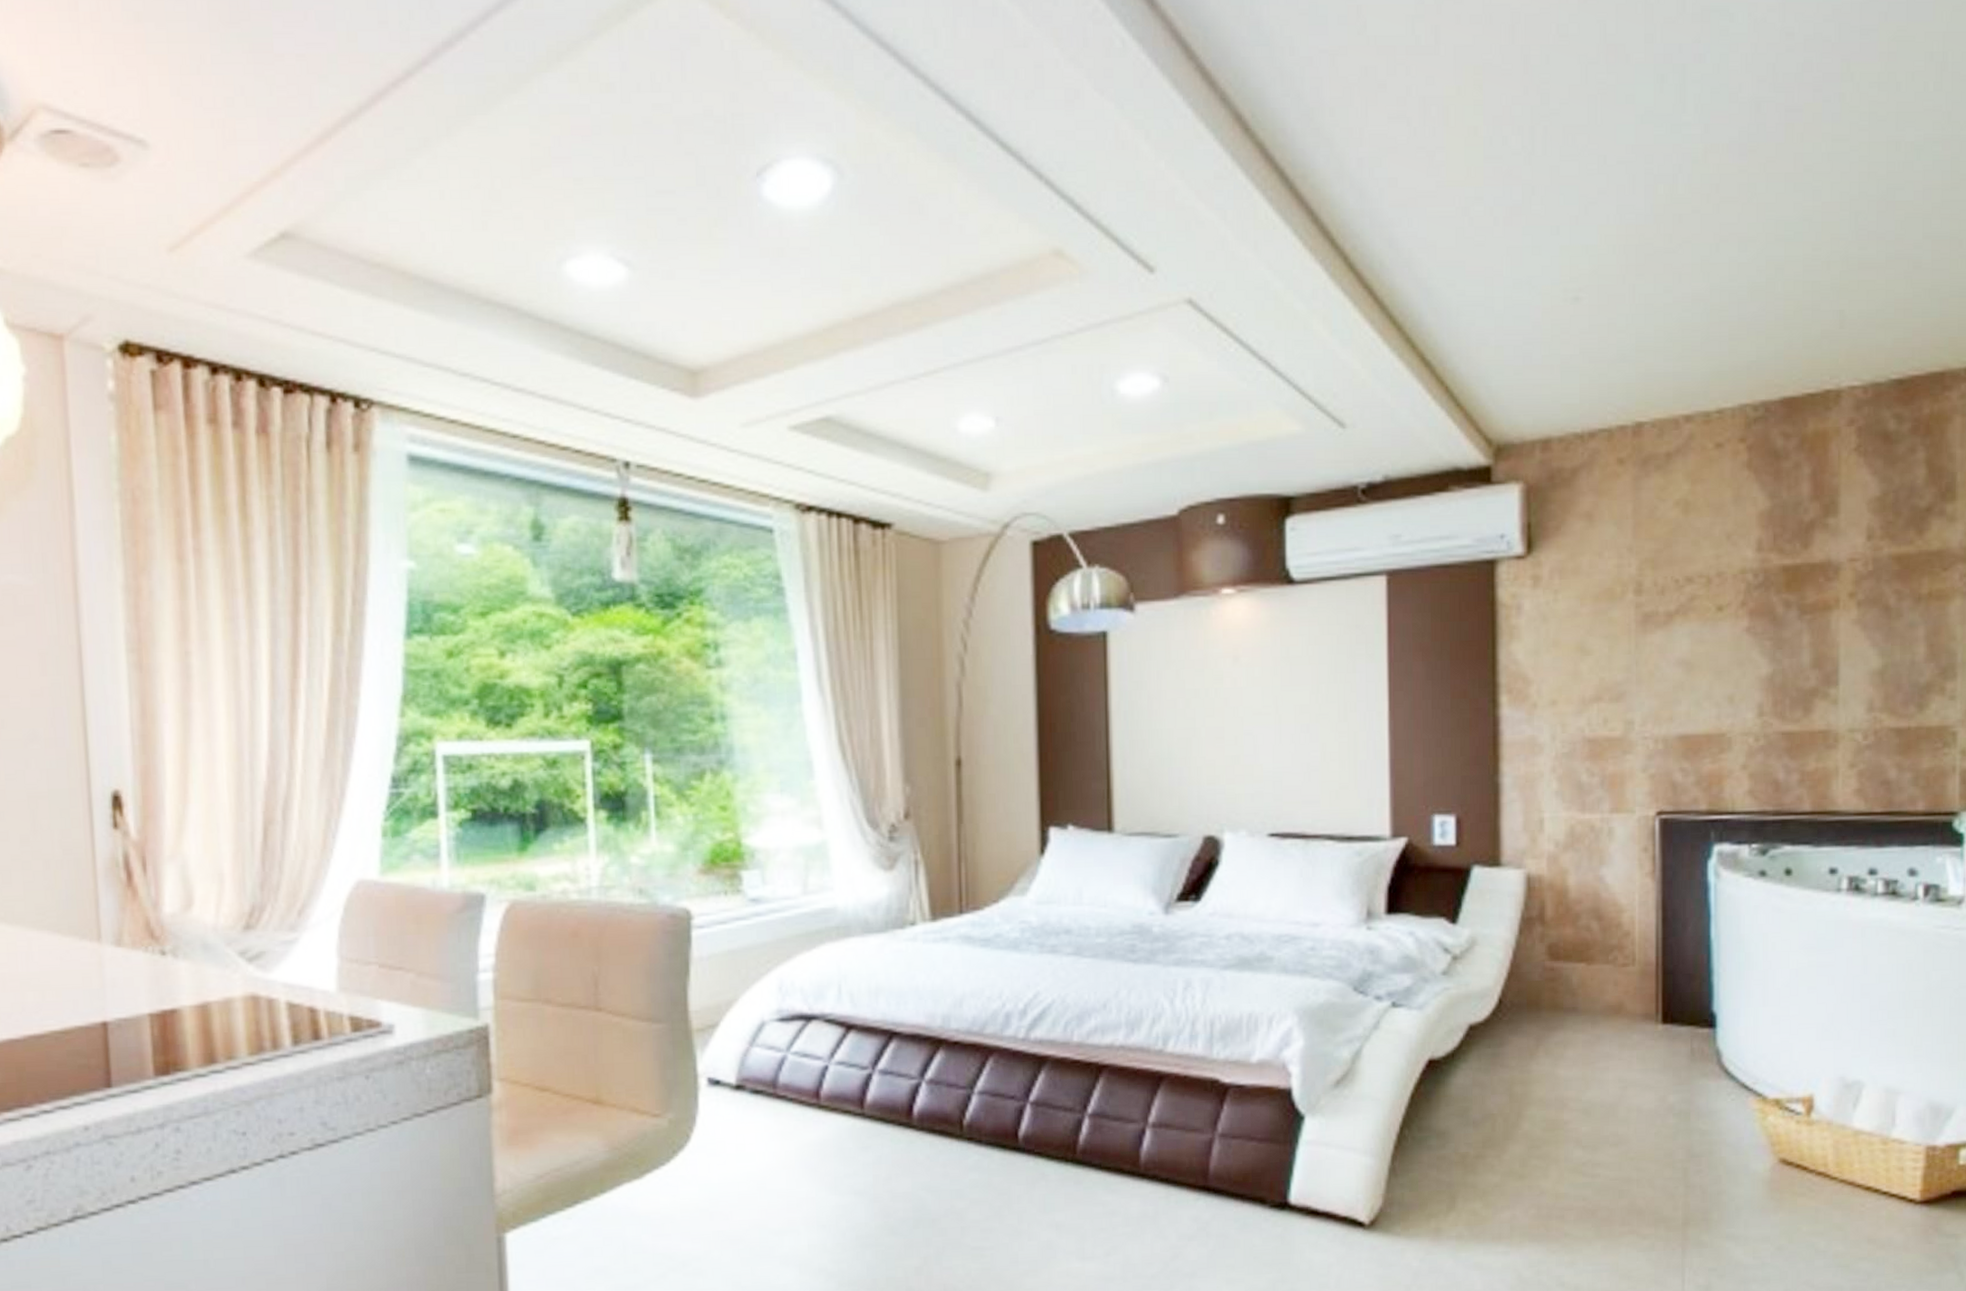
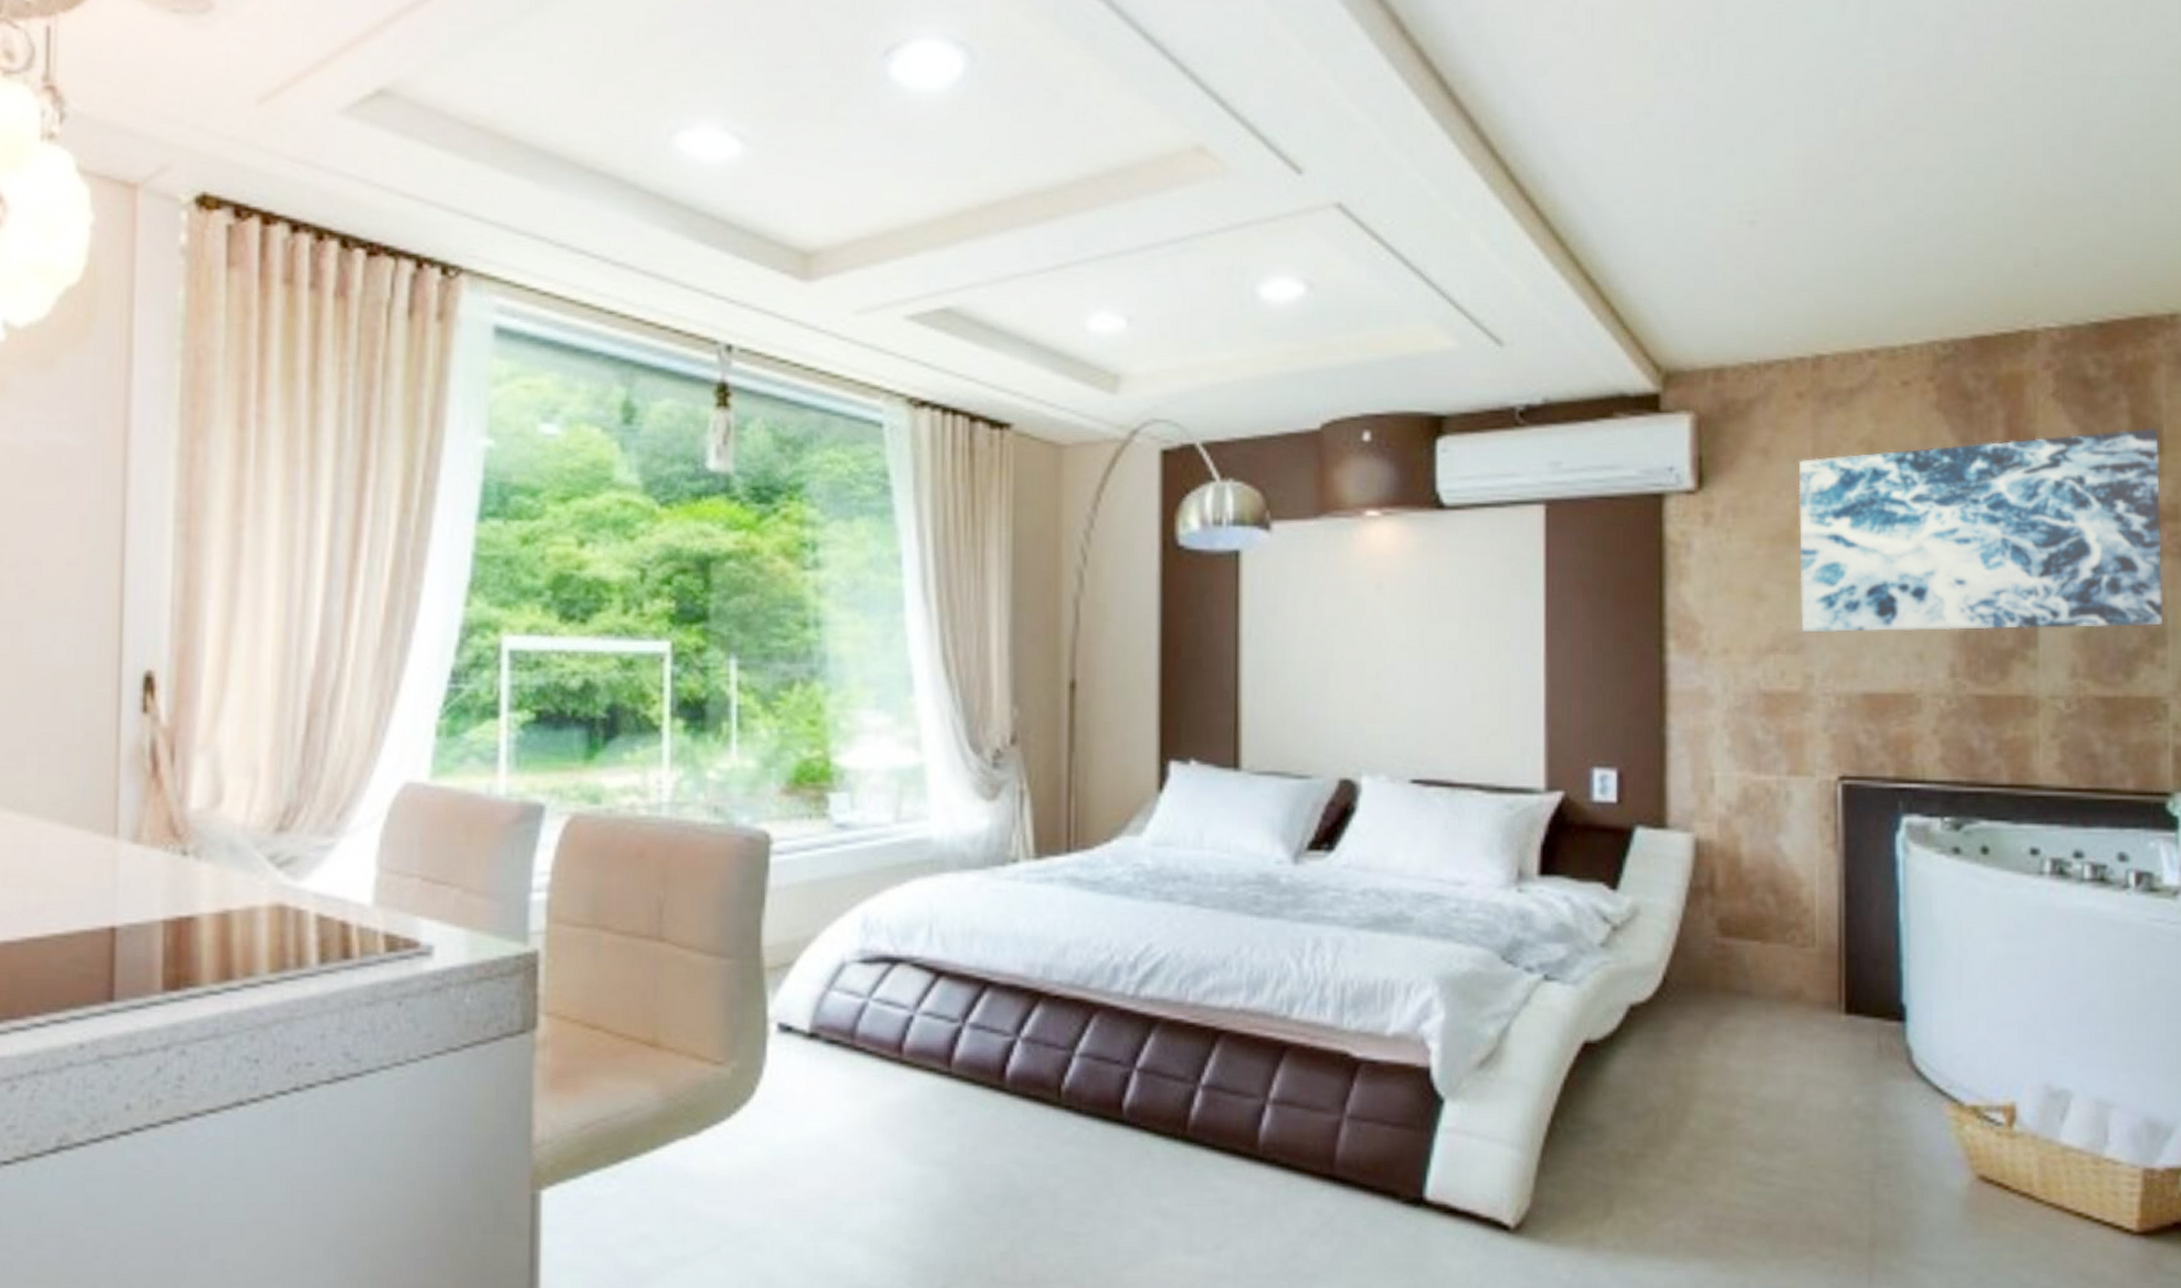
wall art: none [1619,476,1954,682] -> present [1798,427,2163,633]

